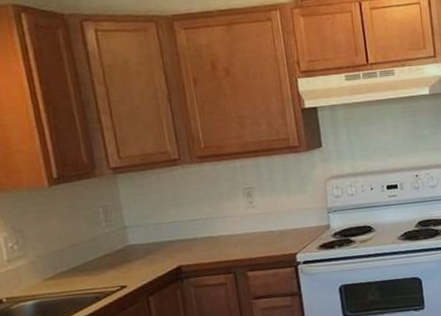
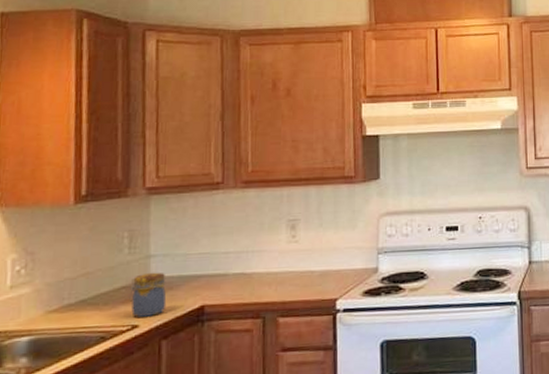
jar: none [113,240,148,279] -> present [129,272,167,317]

